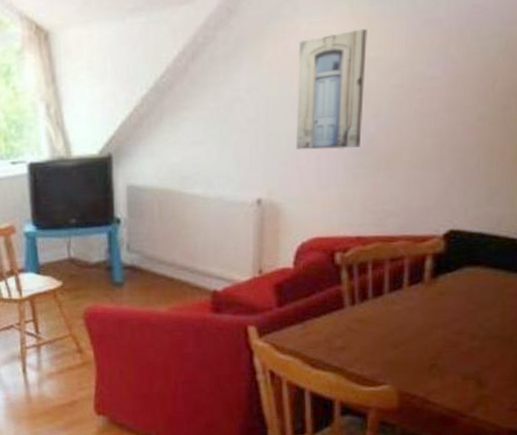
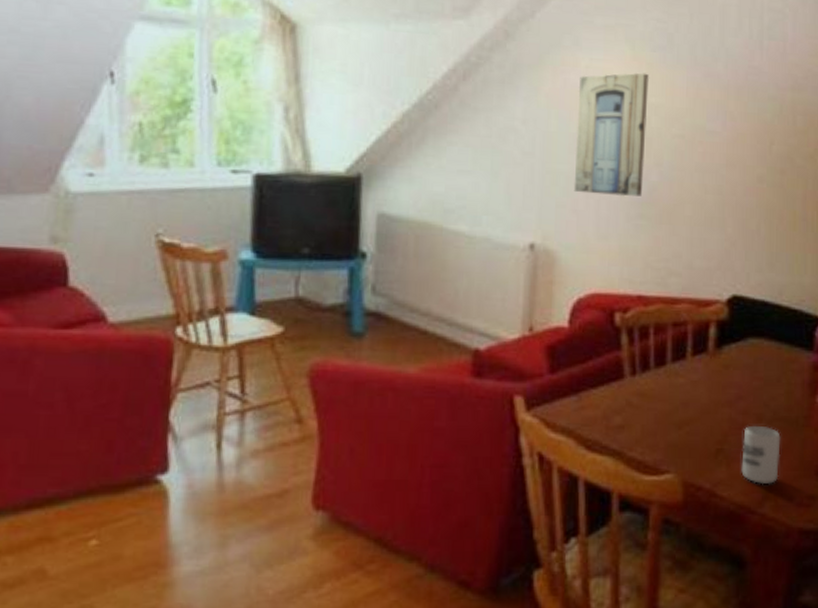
cup: none [454,343,494,393] -> present [741,425,781,485]

